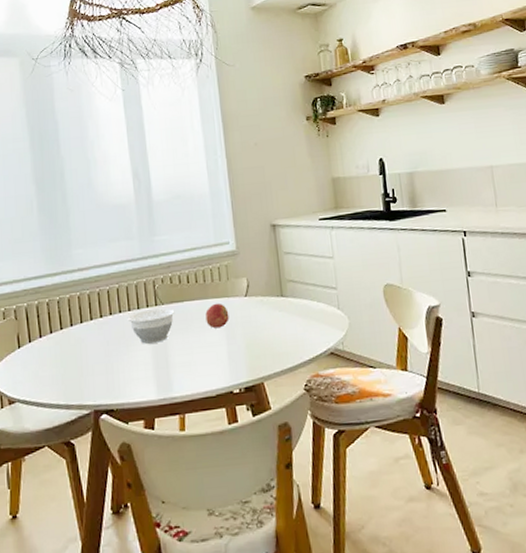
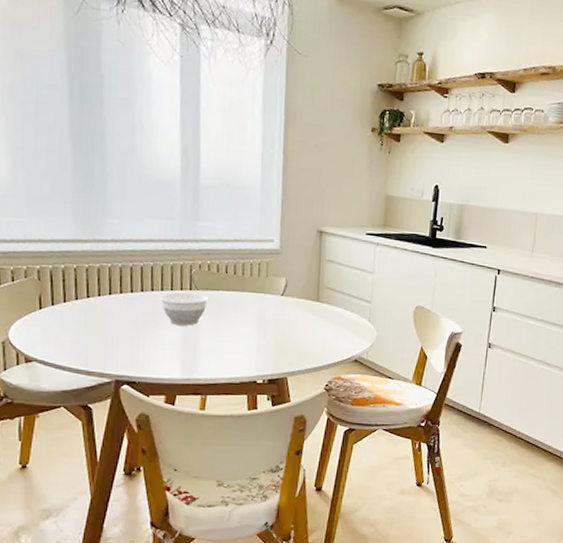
apple: present [205,302,230,329] -> none [239,297,263,321]

